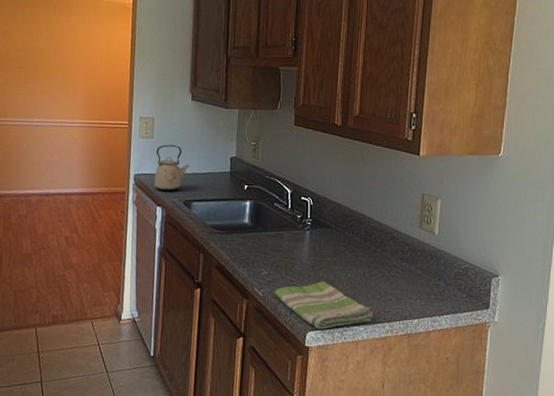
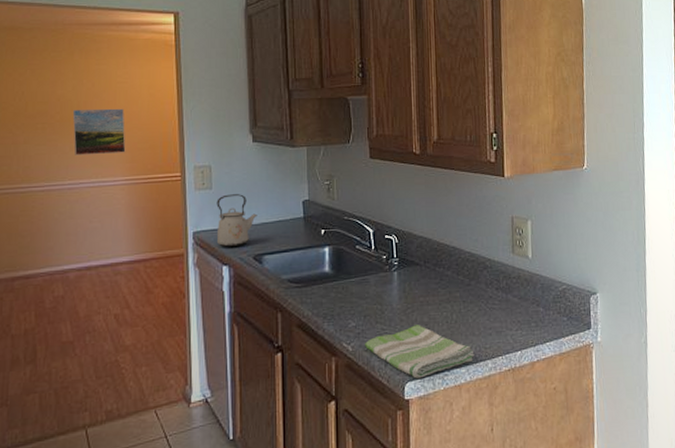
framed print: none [43,58,86,100] -> present [72,108,126,156]

